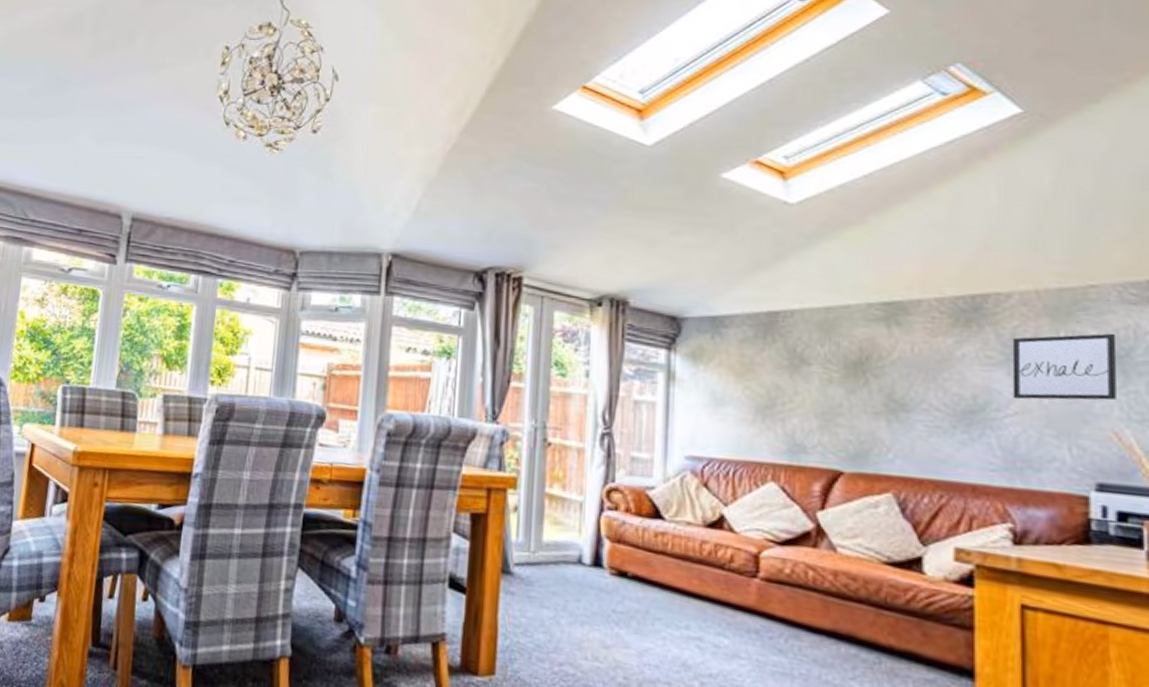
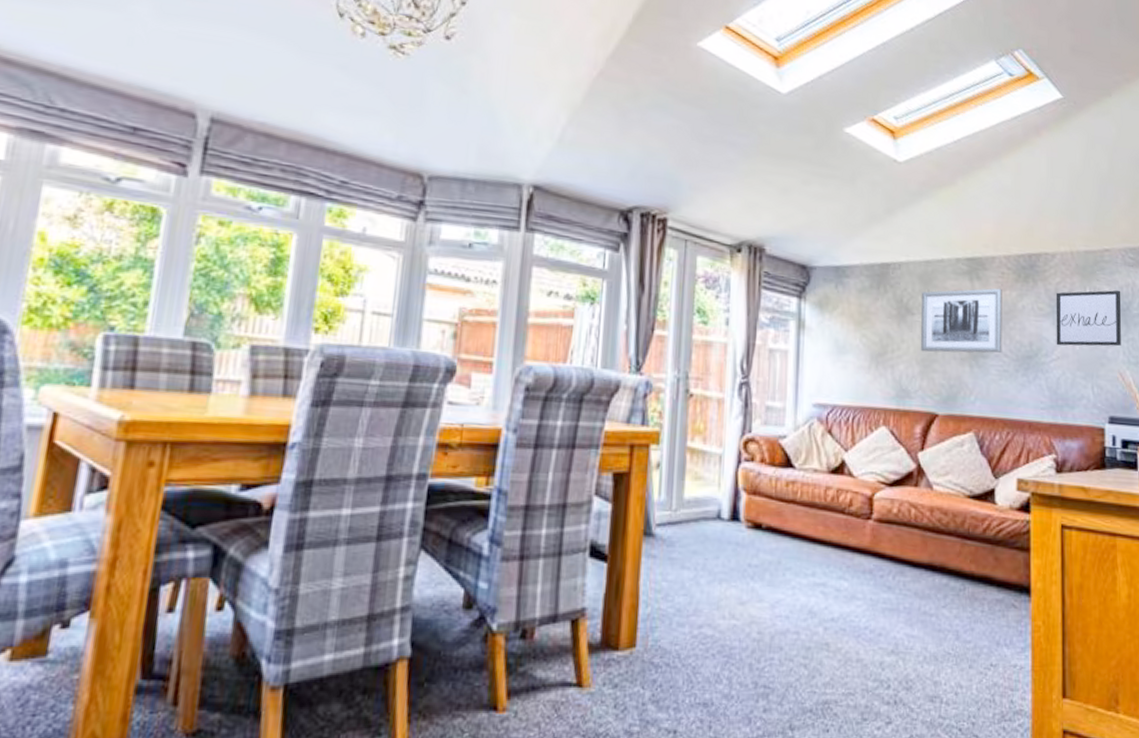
wall art: none [819,334,933,407] -> present [920,288,1002,353]

